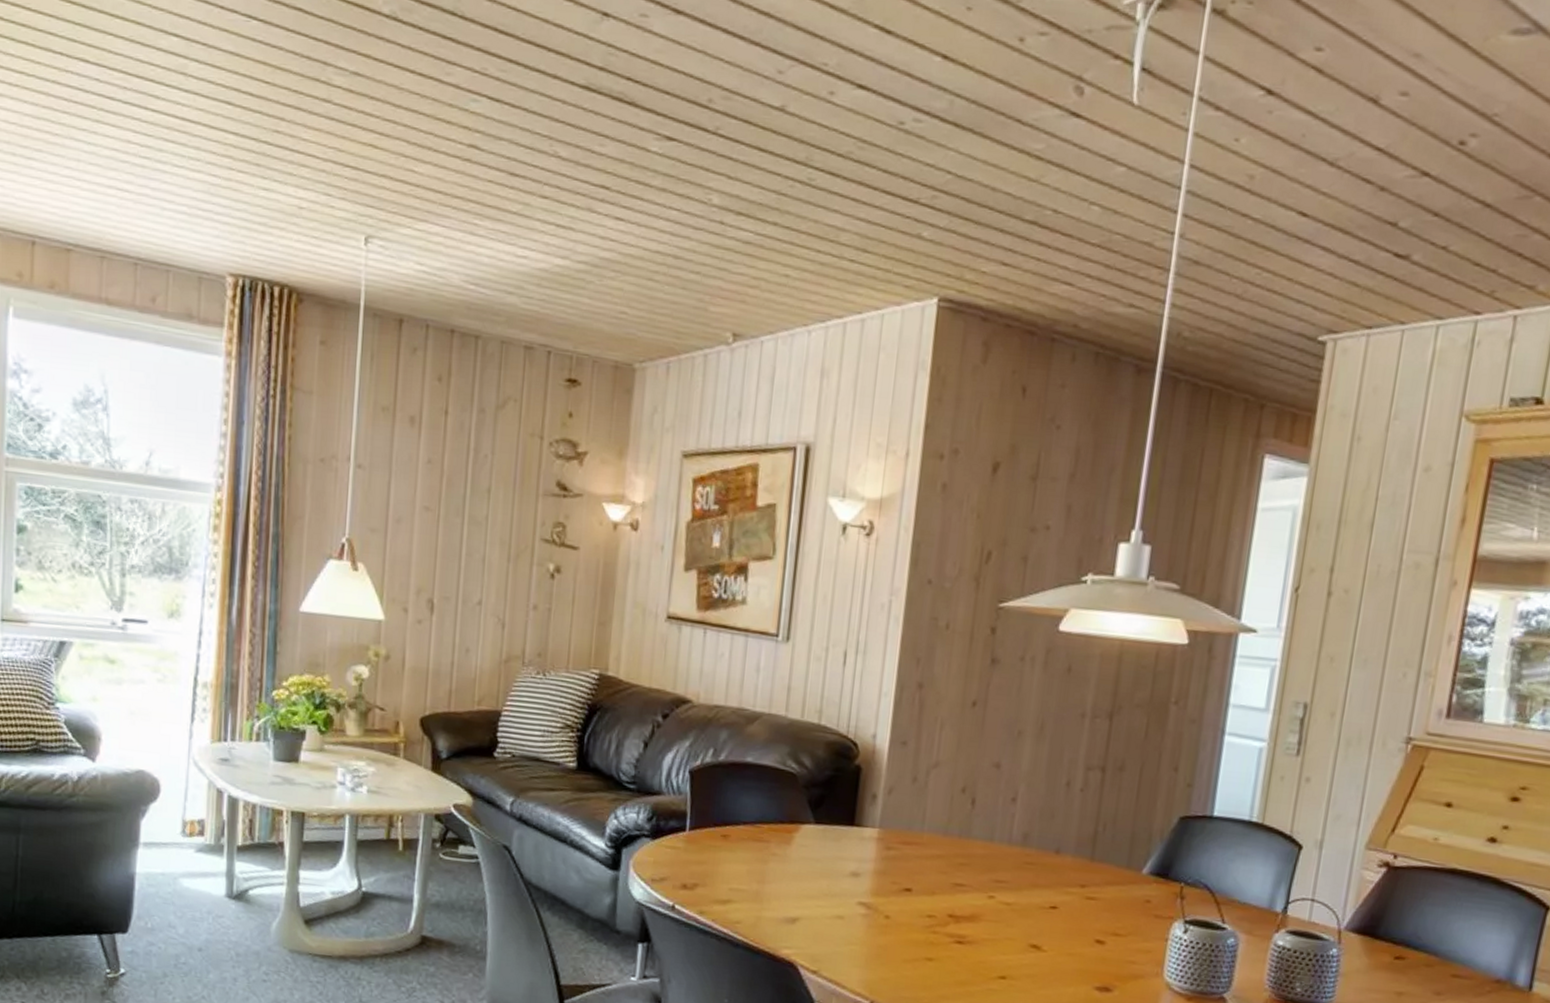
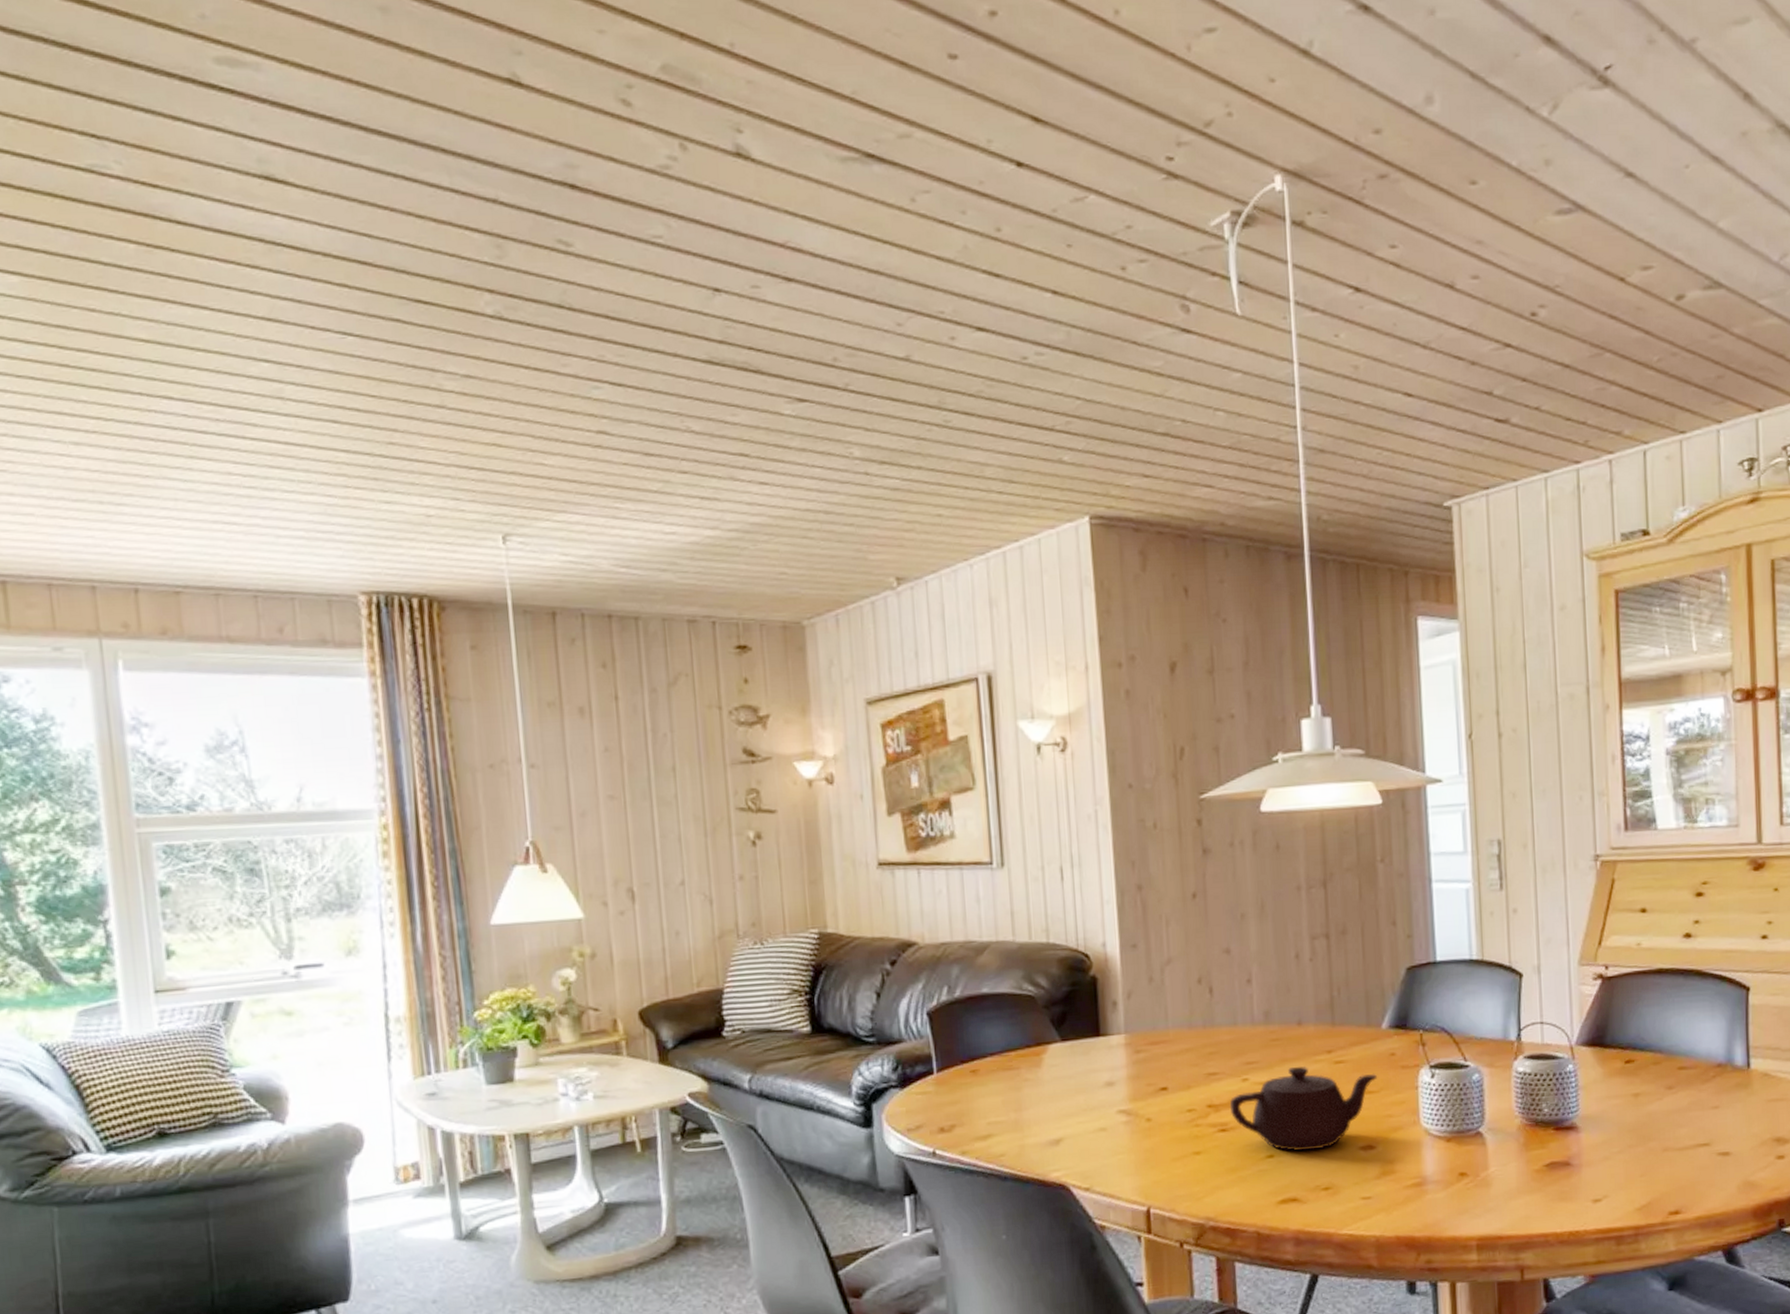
teapot: none [970,894,1128,981] -> present [1229,1066,1378,1151]

